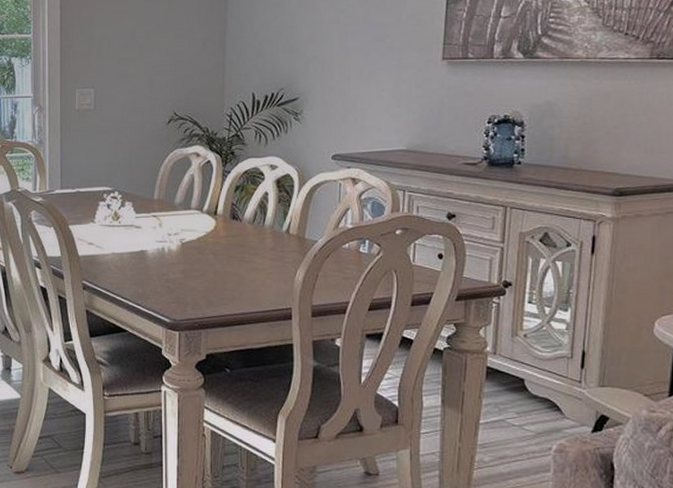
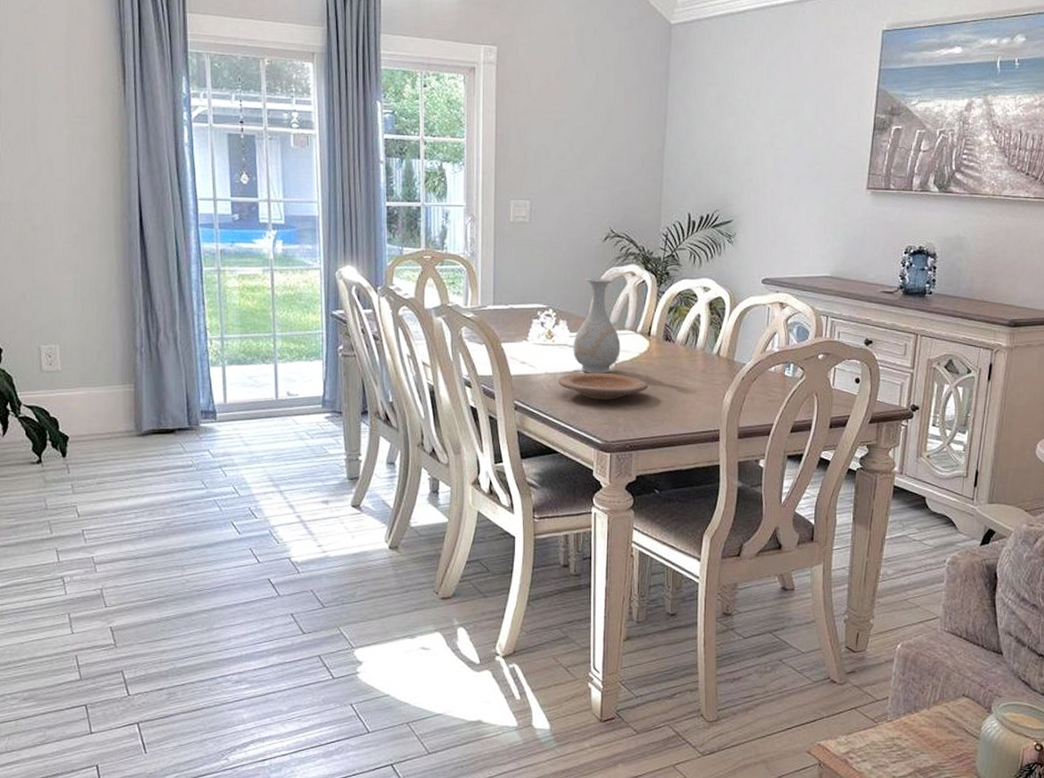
plate: none [125,252,216,279] -> present [558,372,648,400]
vase: none [139,160,187,253] -> present [573,277,621,374]

